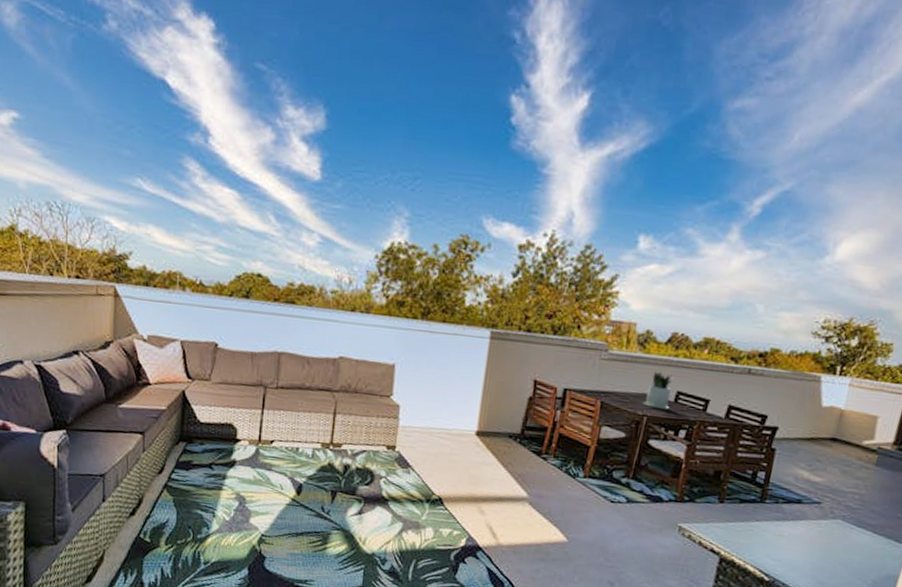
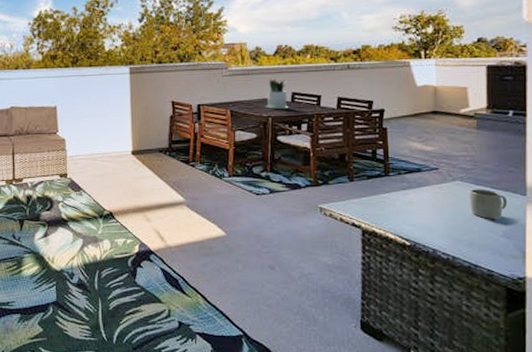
mug: none [844,531,887,567] -> present [470,189,508,219]

